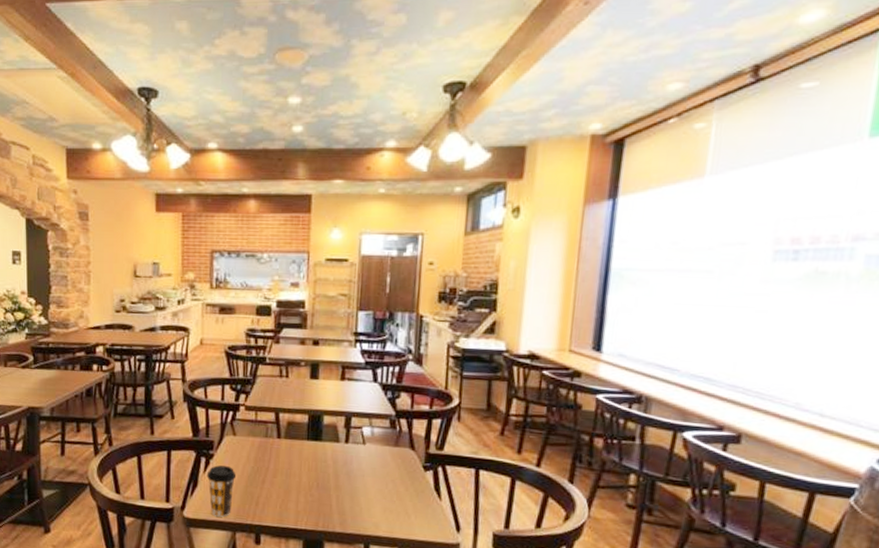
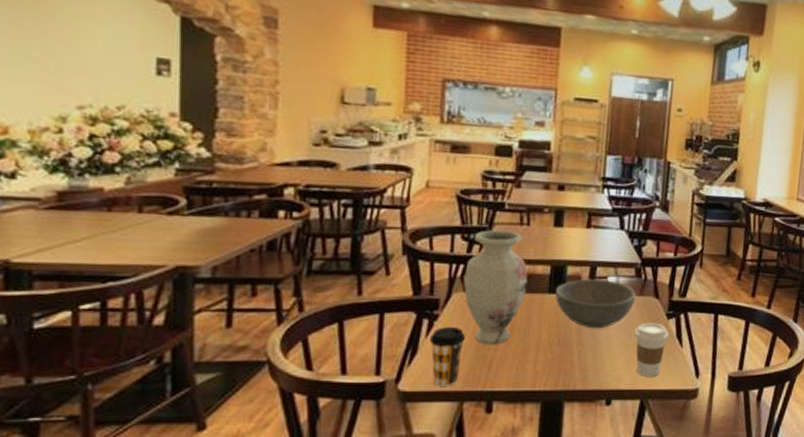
vase: none [233,381,288,484] -> present [464,230,528,344]
bowl: none [313,428,392,476] -> present [555,279,636,329]
coffee cup: none [390,473,427,527] -> present [634,322,669,377]

